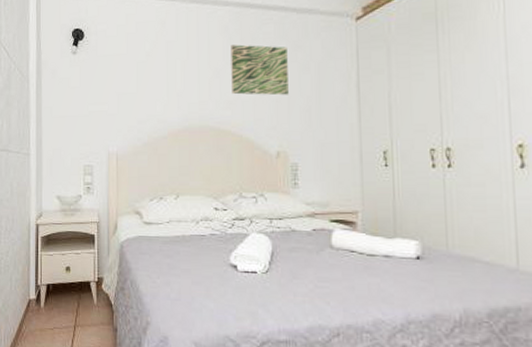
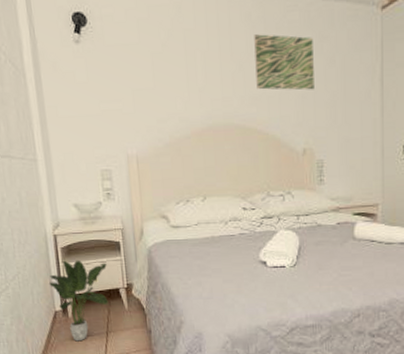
potted plant: none [27,249,81,333] -> present [49,260,108,342]

